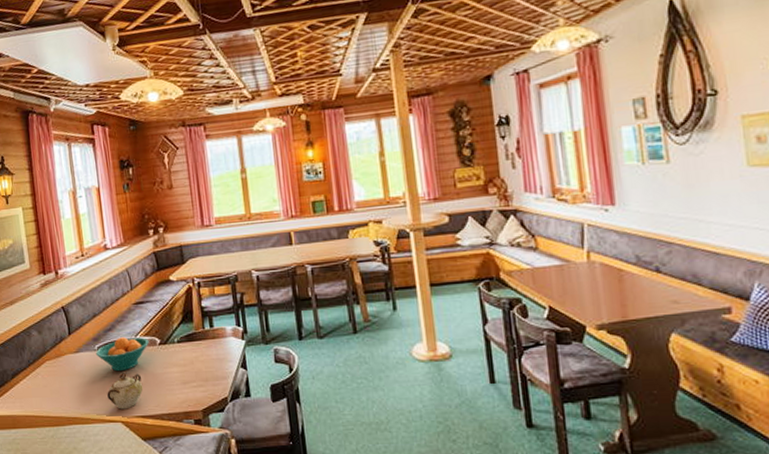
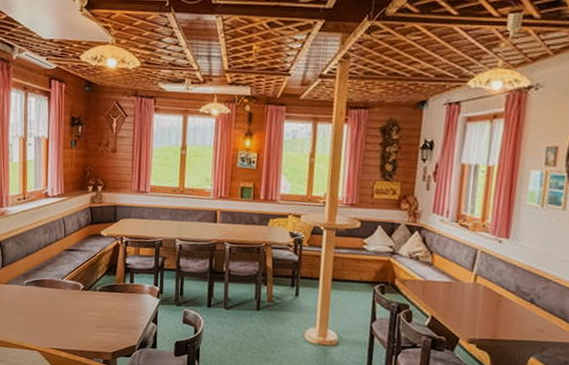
fruit bowl: present [95,337,149,372] -> none [24,277,74,308]
sugar bowl: present [107,373,143,410] -> none [29,308,62,341]

